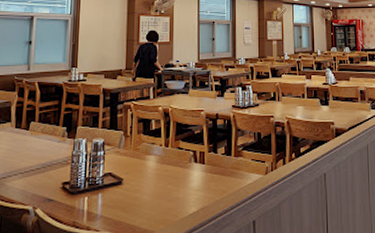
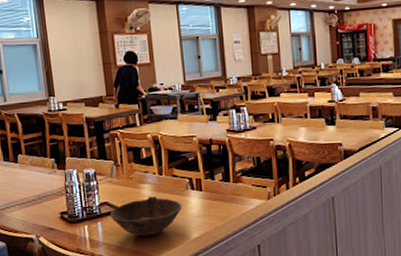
bowl: none [113,168,184,210] -> present [110,196,182,237]

